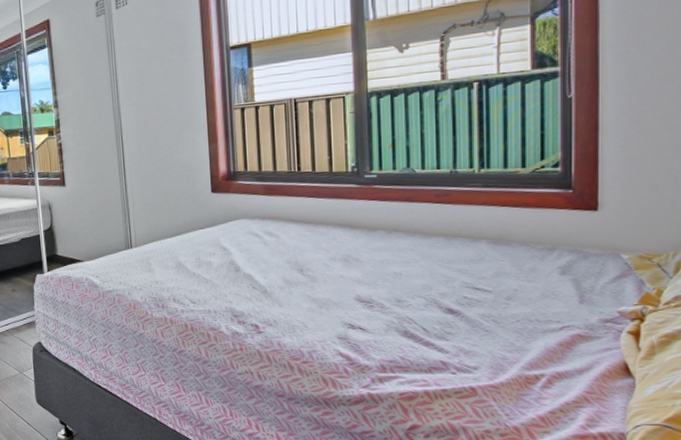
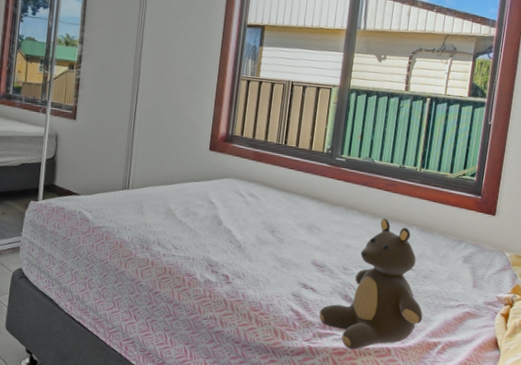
teddy bear: none [375,236,513,392] -> present [319,218,423,350]

